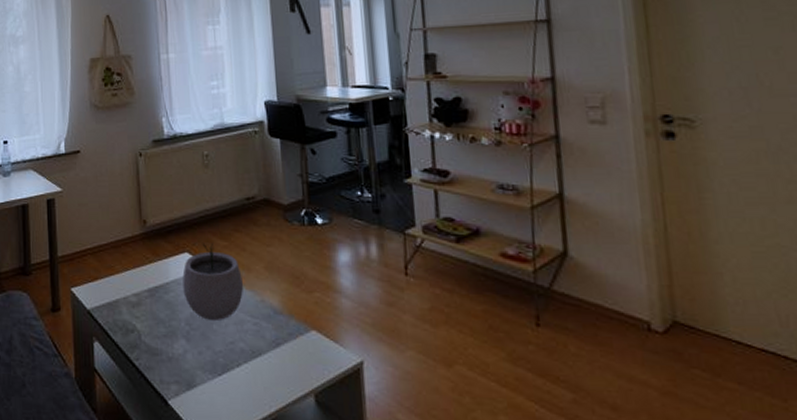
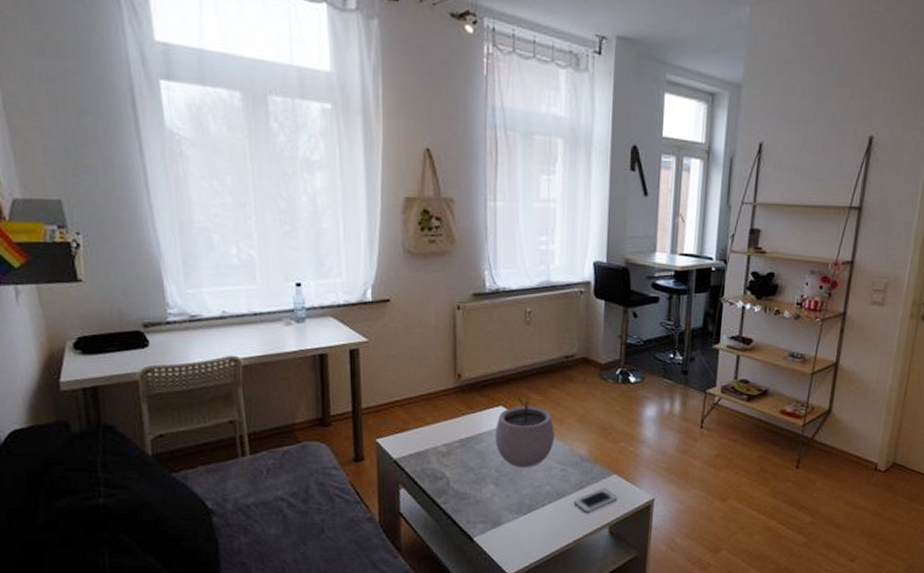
cell phone: none [271,347,319,376] -> present [573,489,617,512]

